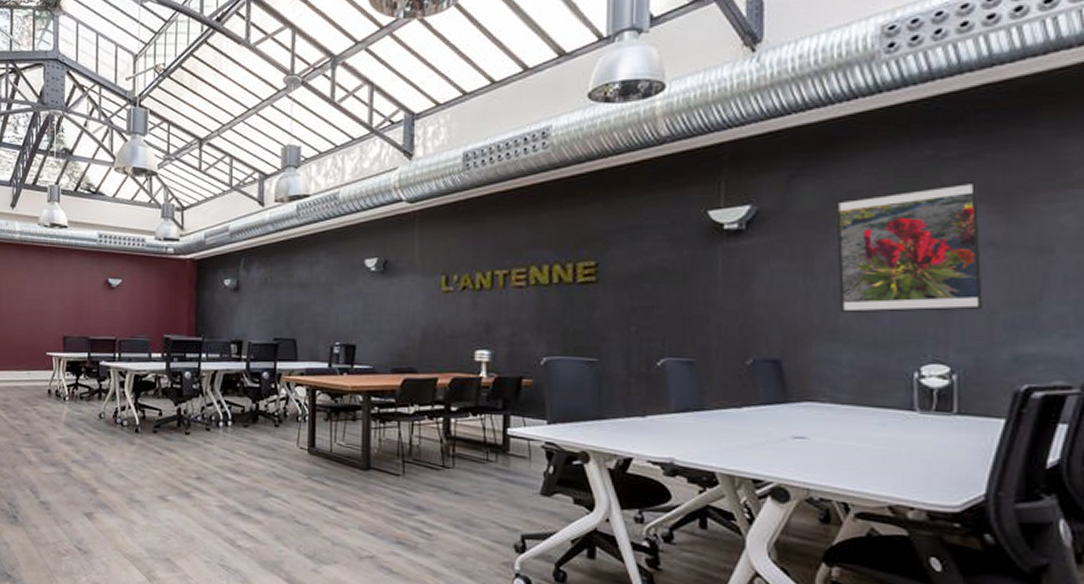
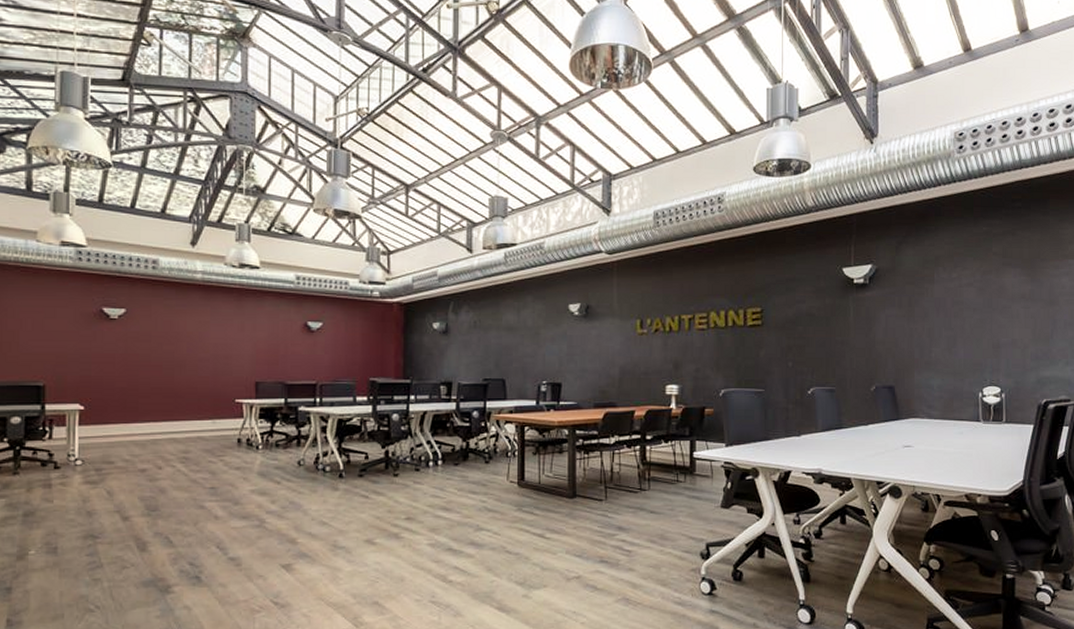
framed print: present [835,180,983,314] -> none [927,251,1019,349]

